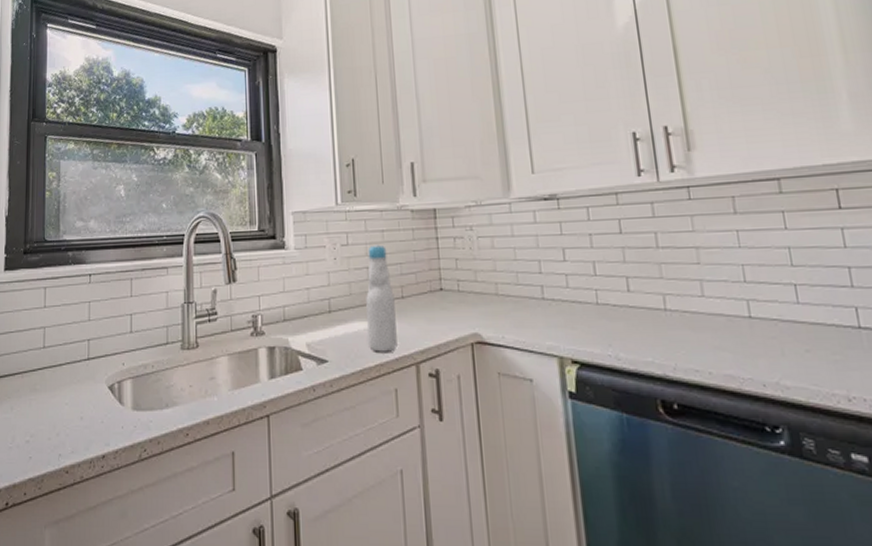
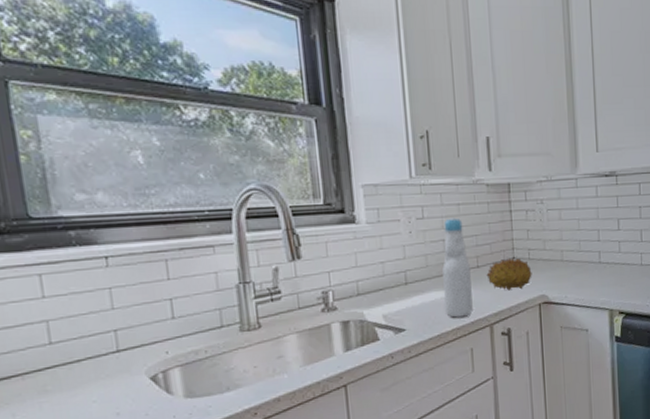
fruit: none [411,289,463,326] -> present [486,257,532,291]

